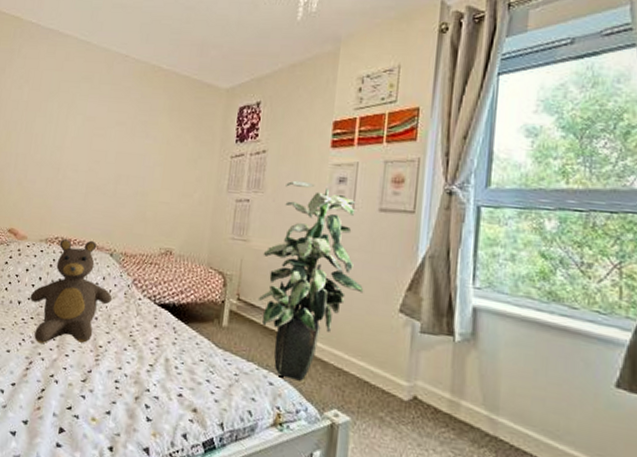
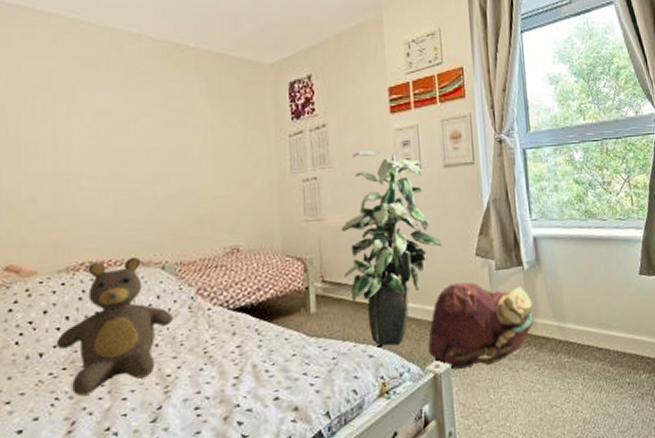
backpack: none [330,334,460,434] -> present [428,282,535,370]

